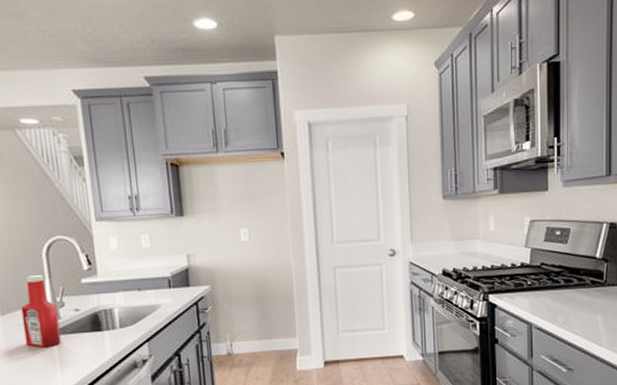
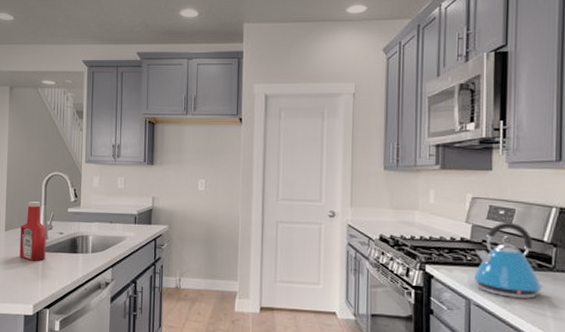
kettle: none [534,242,598,317] -> present [473,222,545,299]

